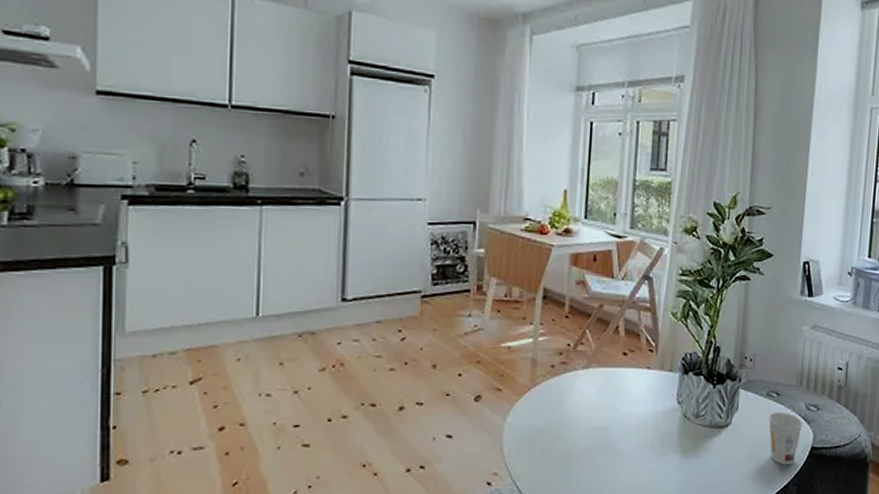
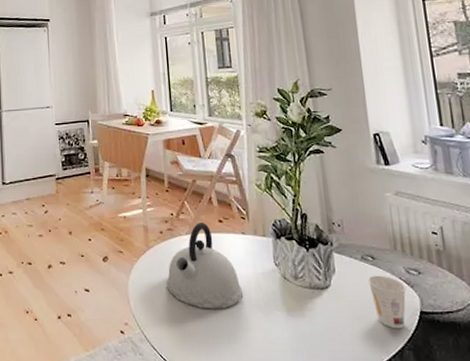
kettle: none [551,355,638,453] -> present [166,223,244,309]

